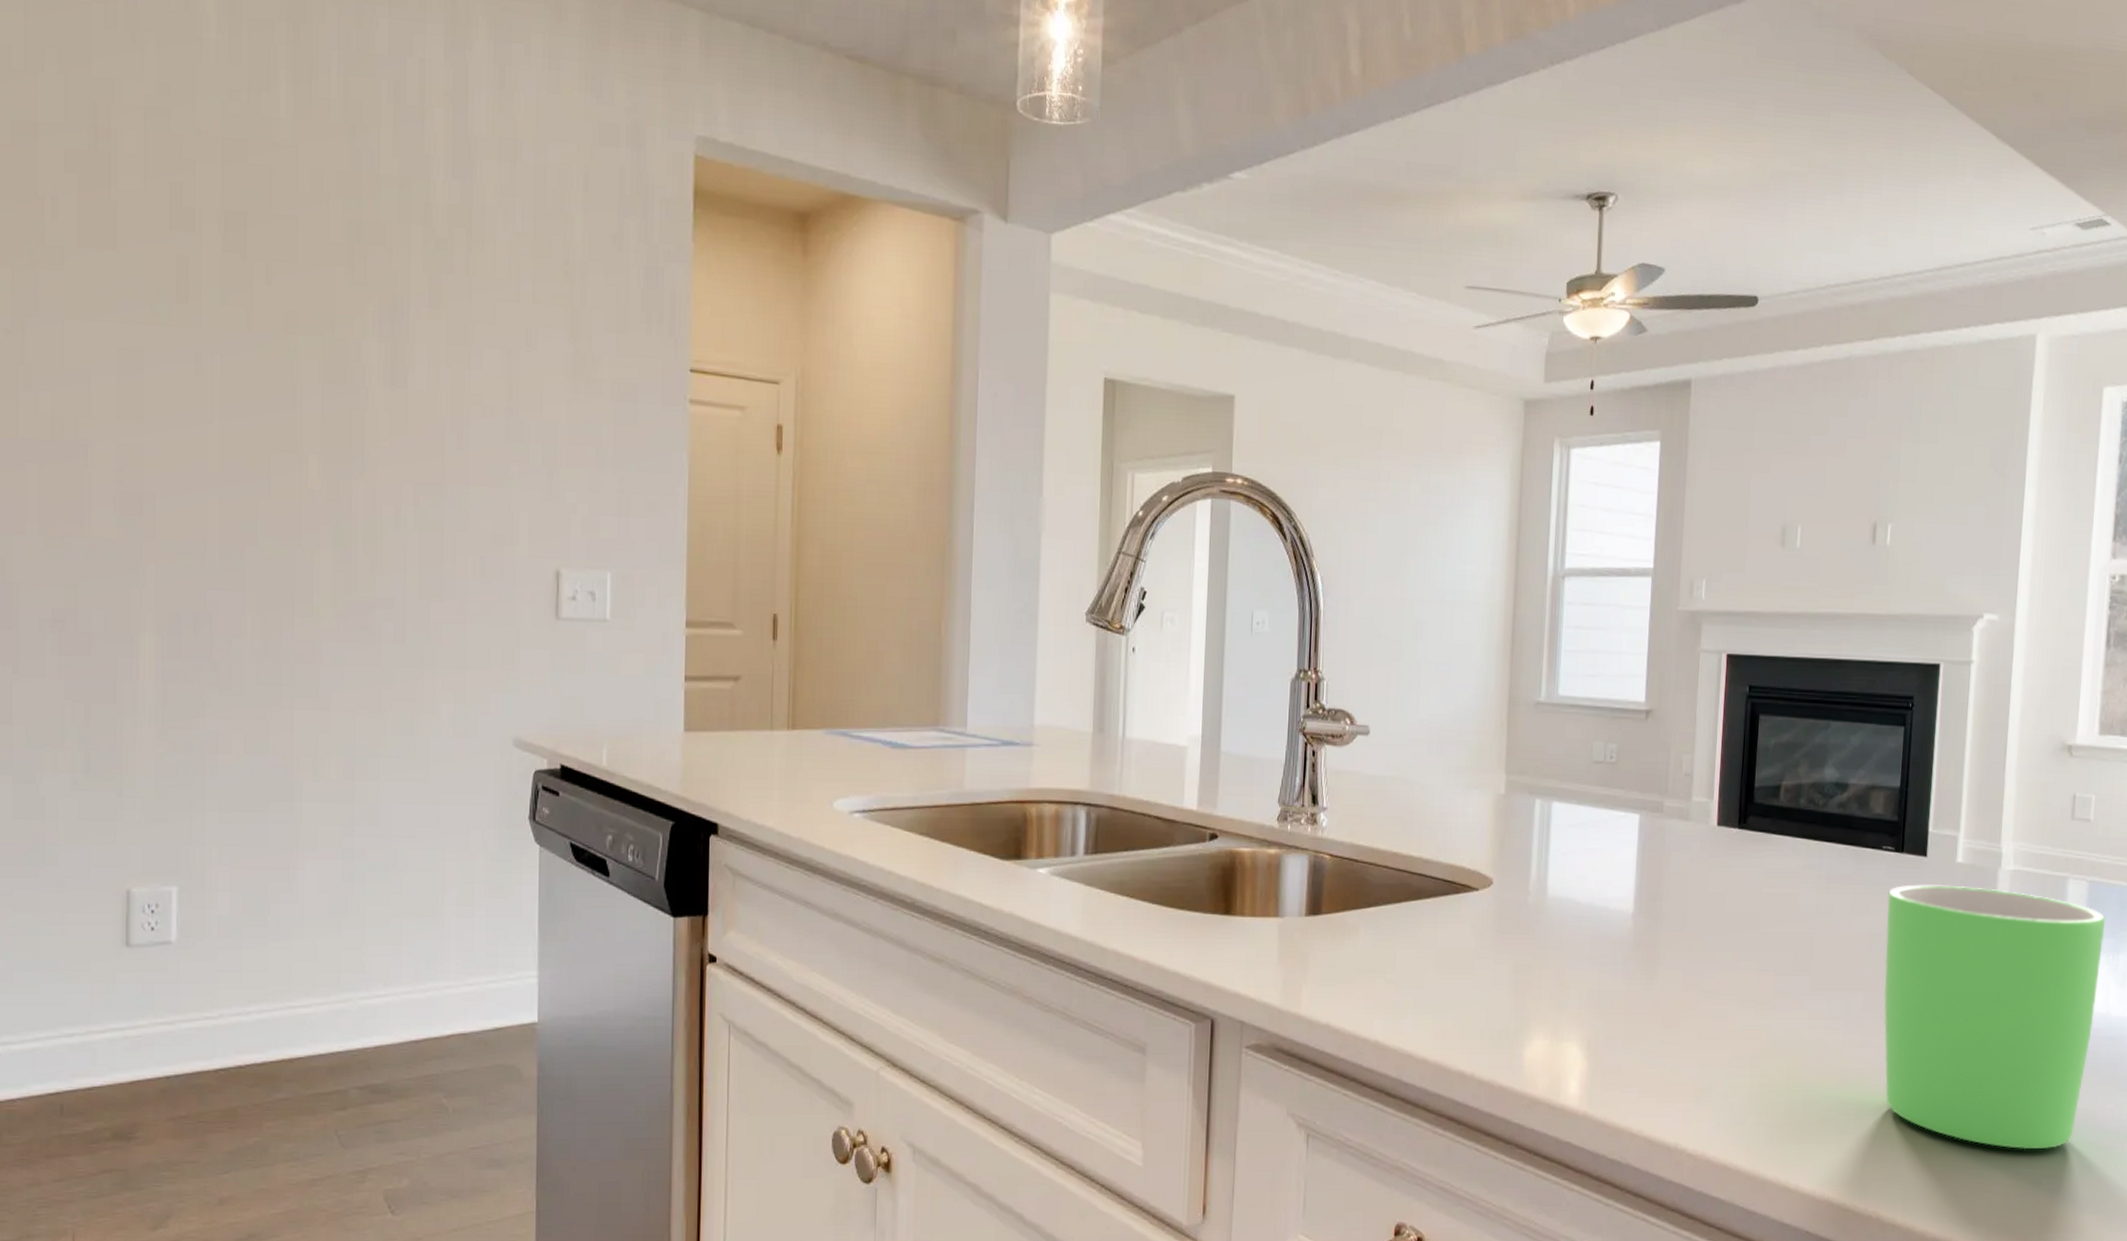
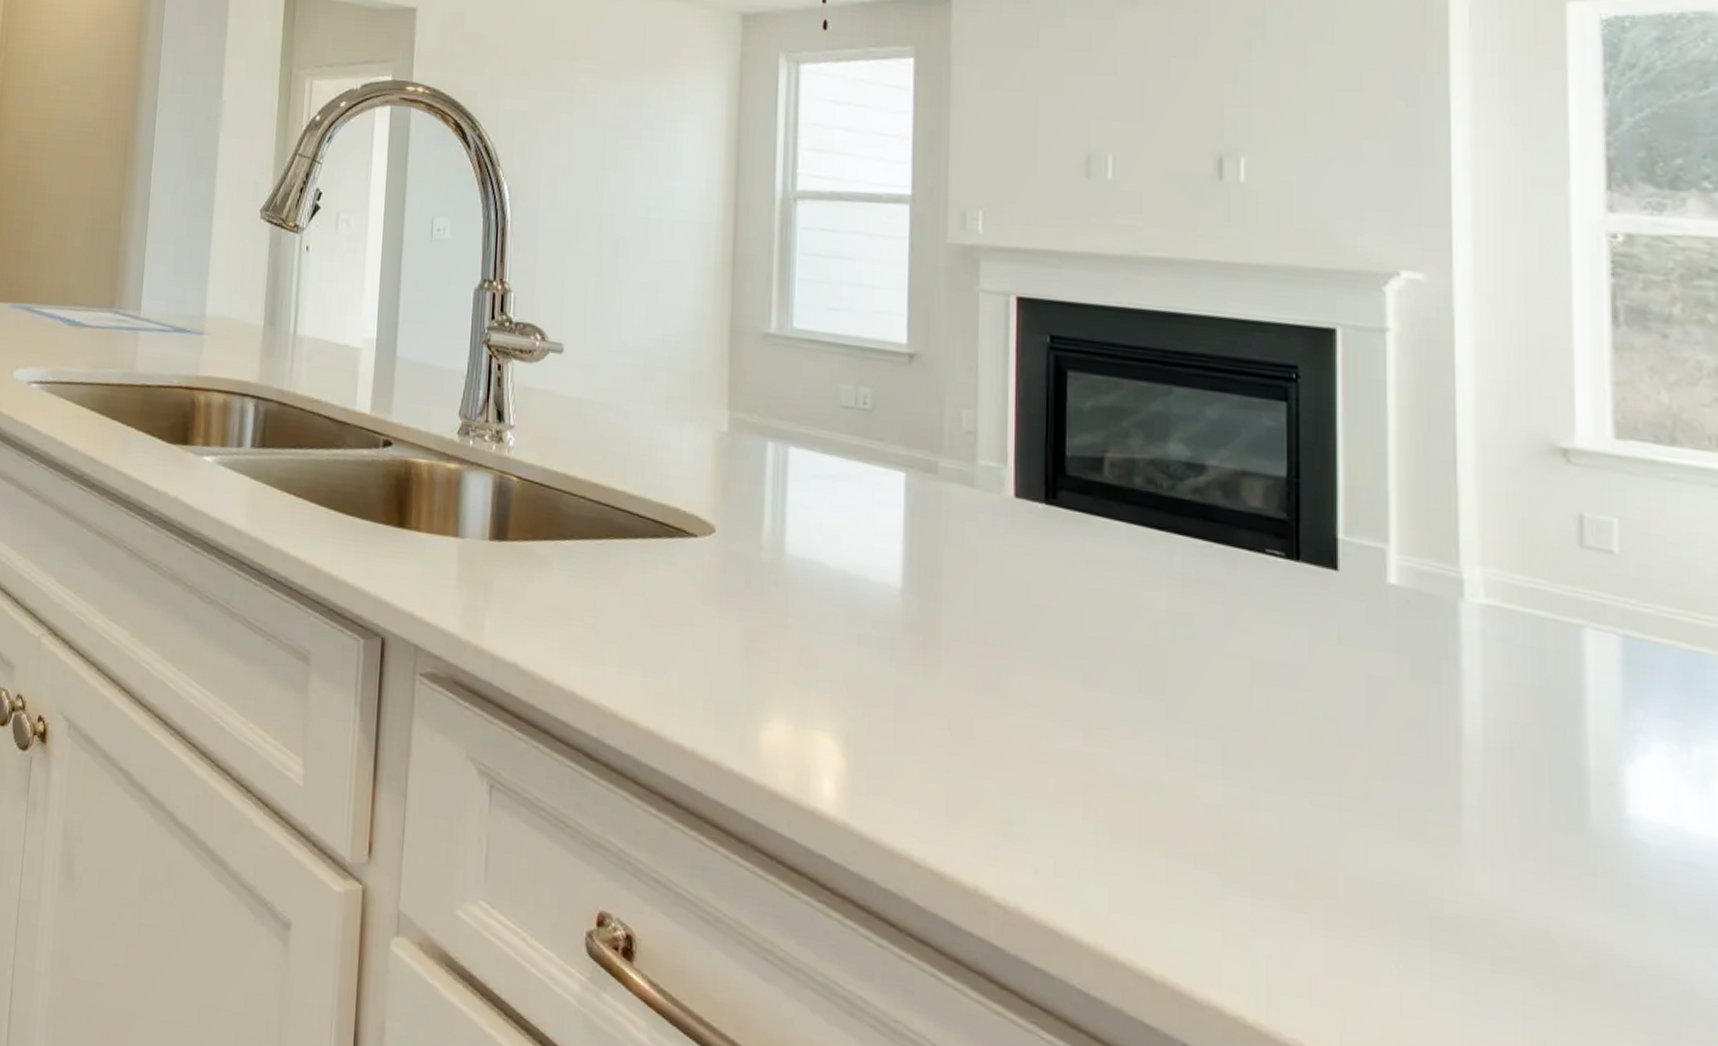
mug: present [1884,884,2106,1150] -> none [1280,603,1659,1010]

